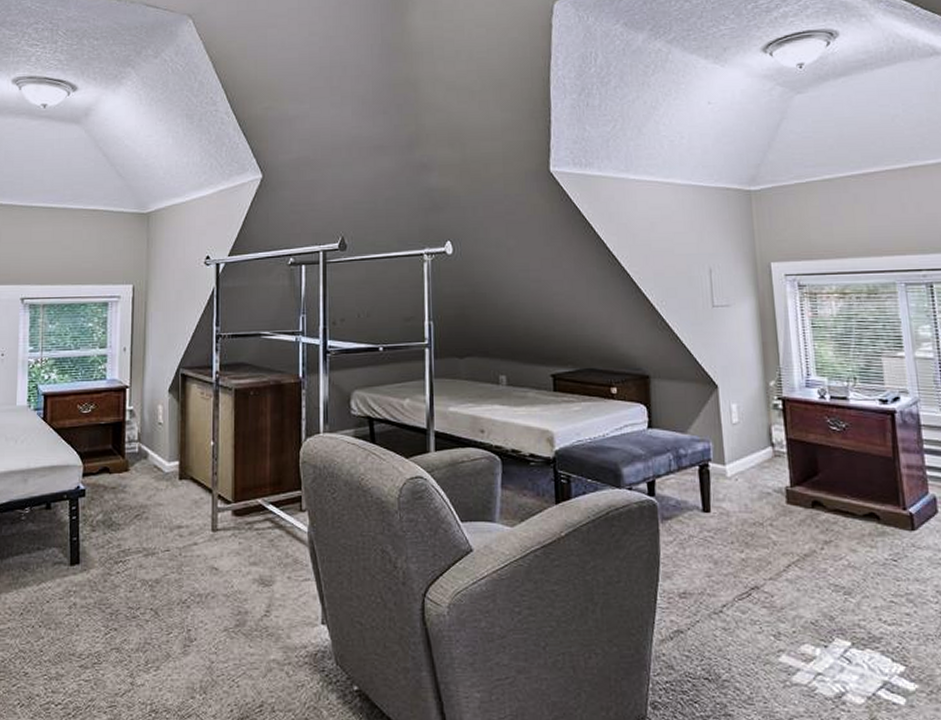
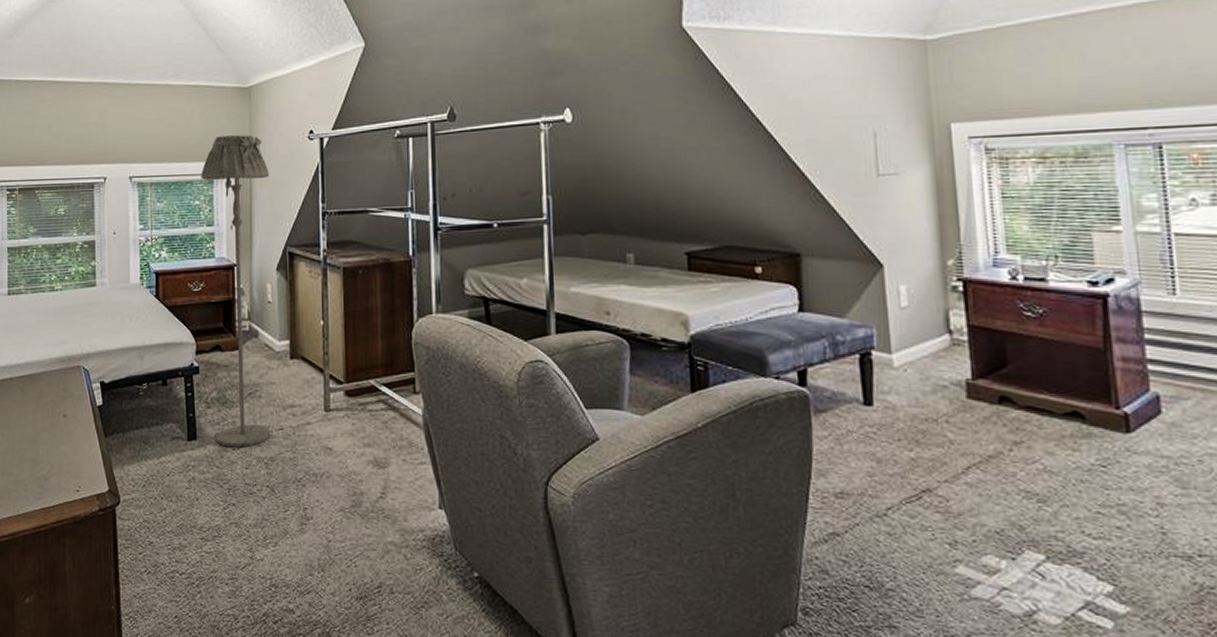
floor lamp: none [95,259,165,571] -> present [201,135,270,448]

